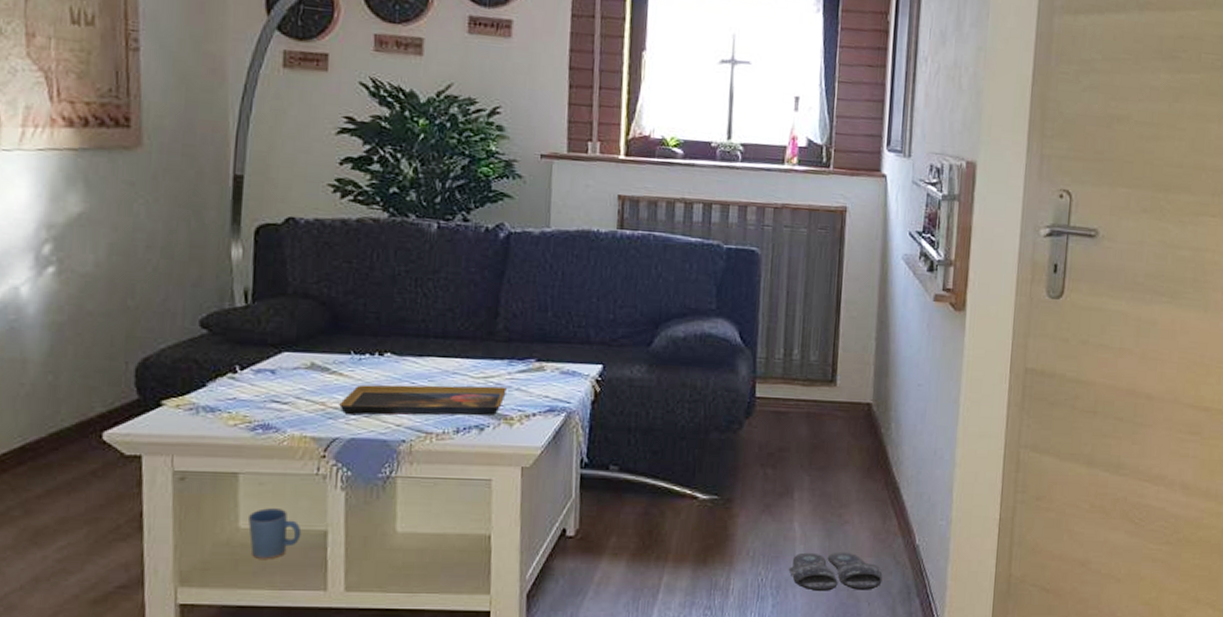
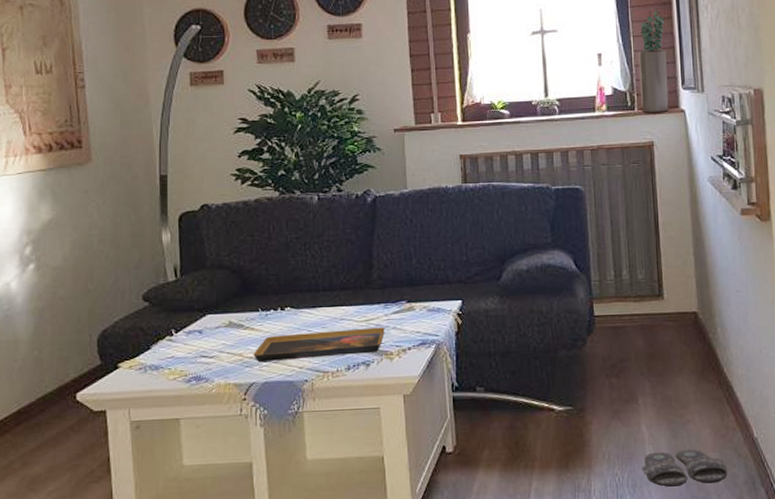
mug: present [247,508,302,559] -> none [189,446,232,490]
vase: none [838,52,877,176] -> present [638,8,669,114]

